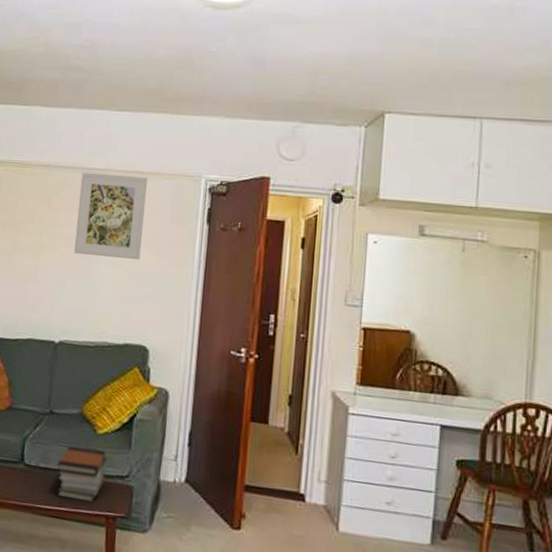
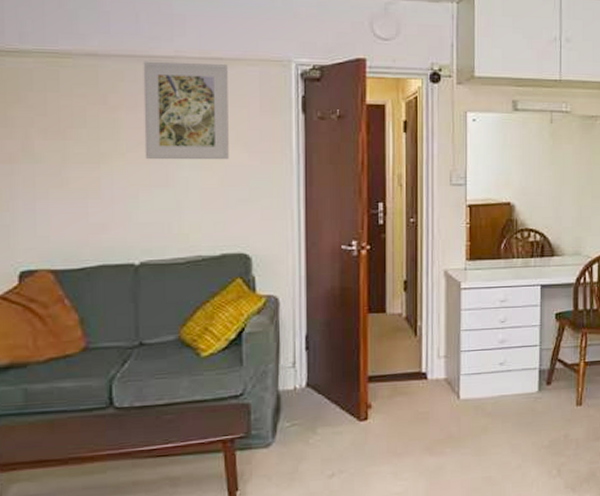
book stack: present [57,445,108,503] -> none [157,372,217,434]

